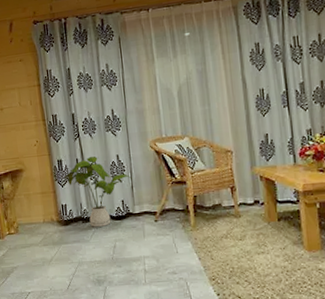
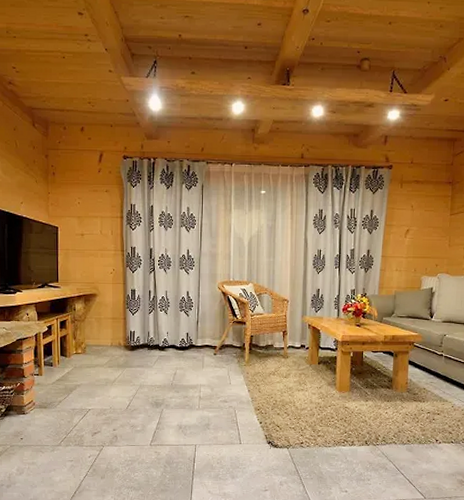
house plant: present [64,156,132,227] -> none [136,289,198,355]

